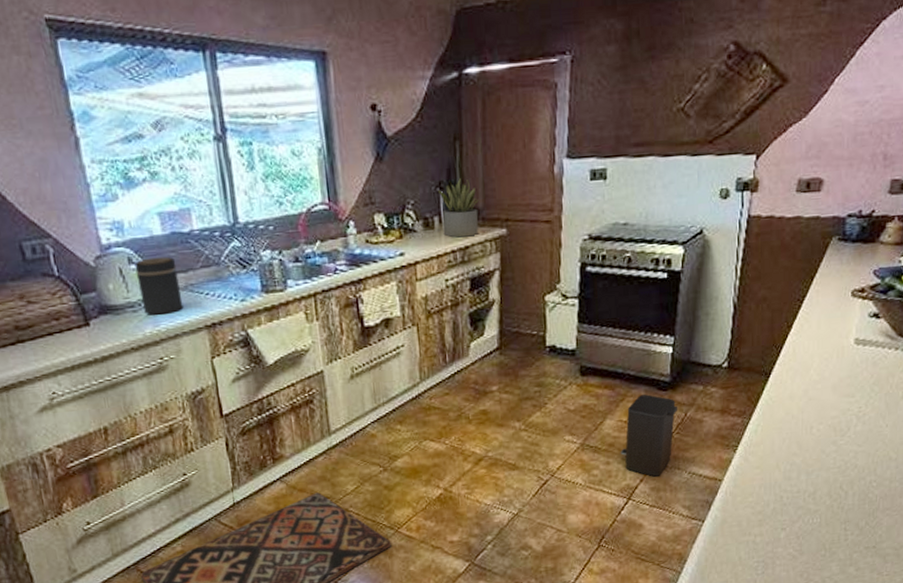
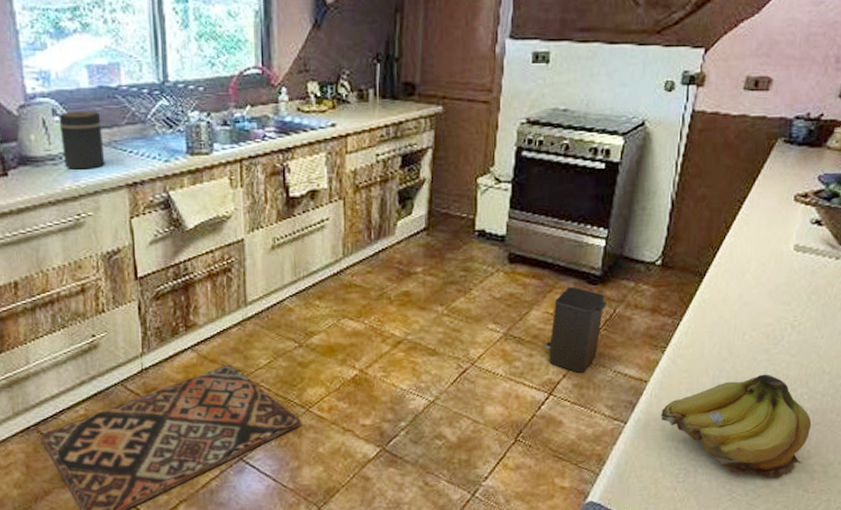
succulent plant: present [437,177,480,238] -> none [374,50,418,112]
fruit: none [736,464,882,565] -> present [660,374,812,479]

